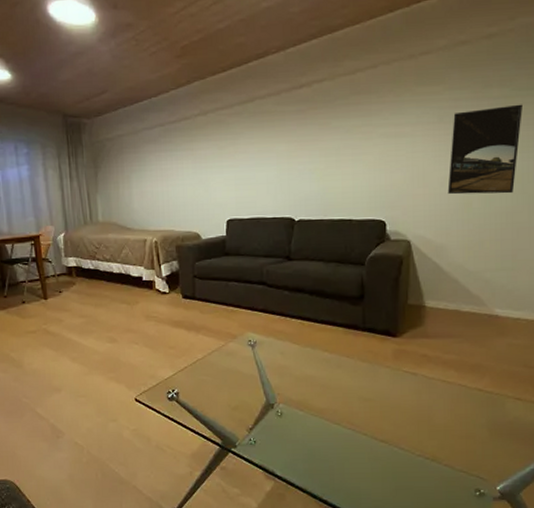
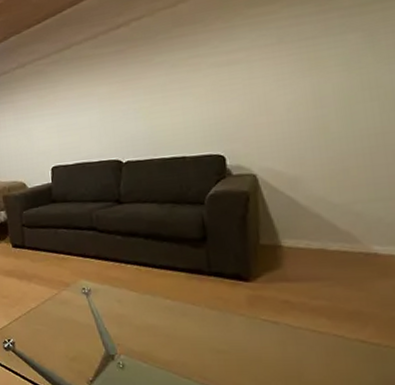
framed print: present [447,104,522,195] -> none [295,10,385,120]

